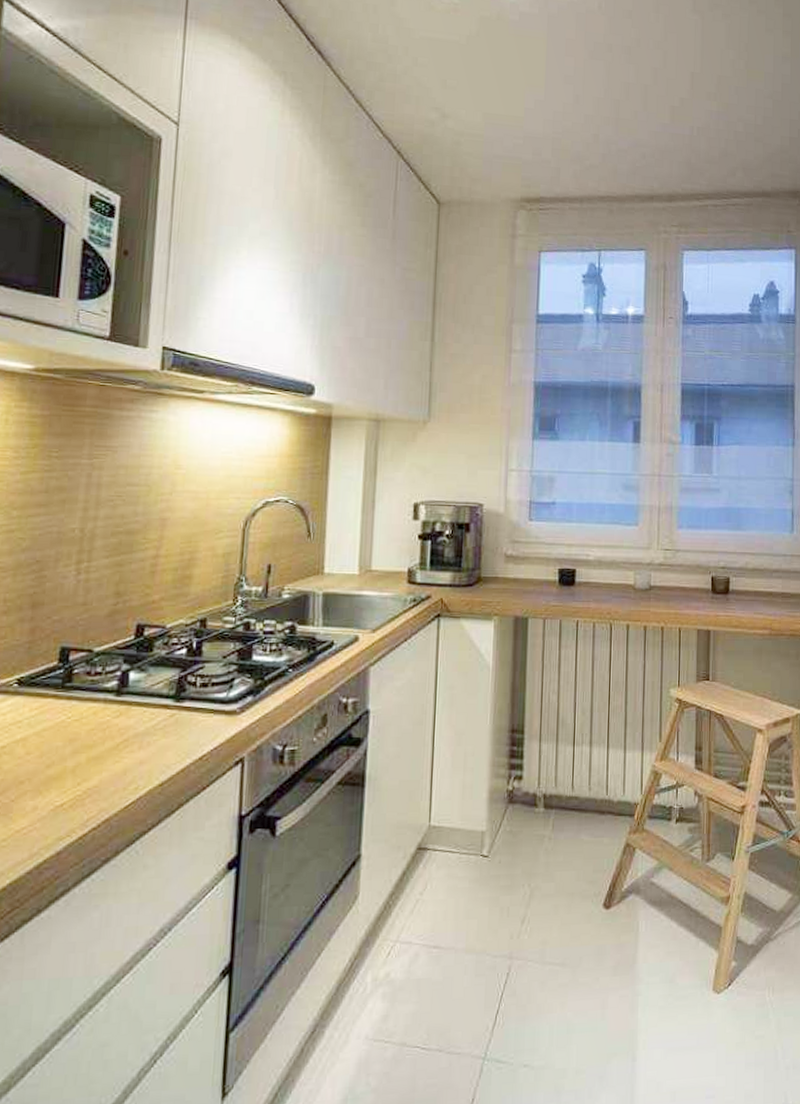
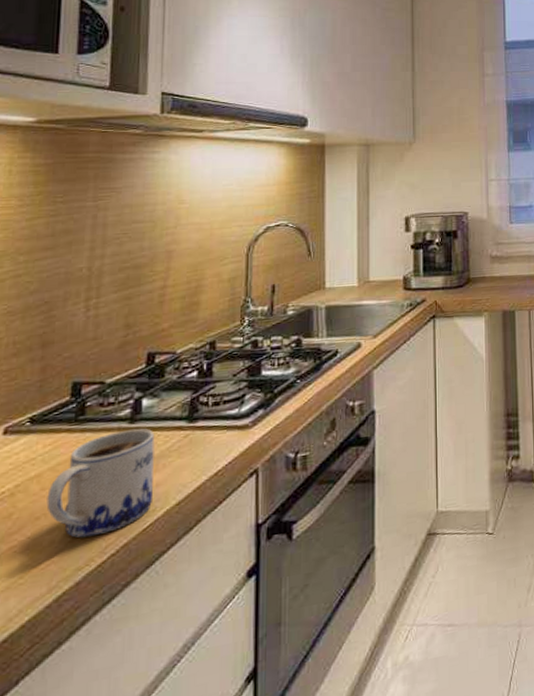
mug: none [31,702,141,808] -> present [46,428,155,538]

